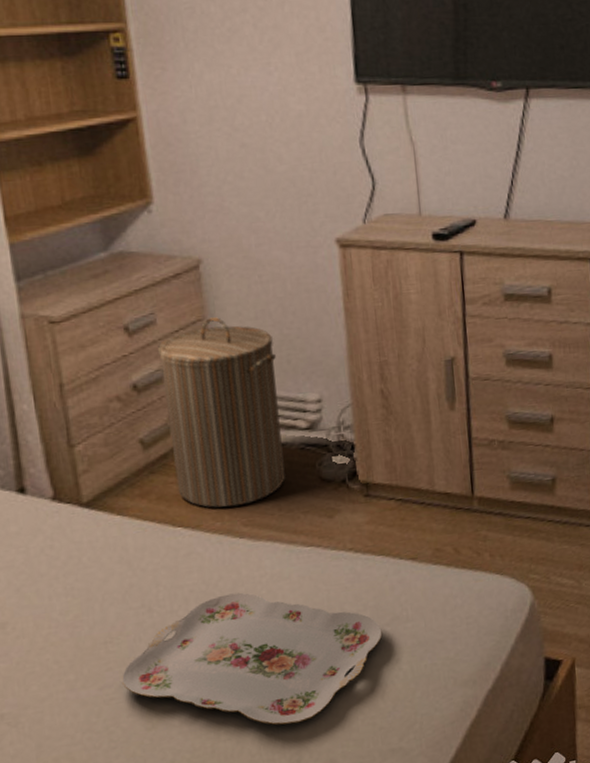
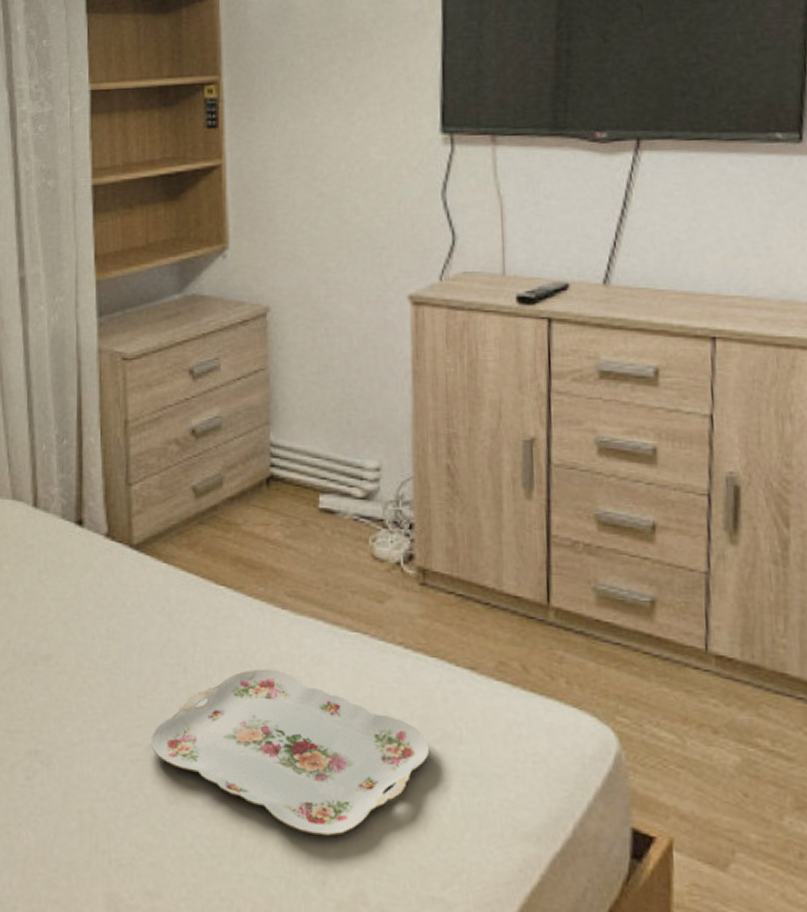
laundry hamper: present [158,317,287,508] -> none [219,368,337,573]

